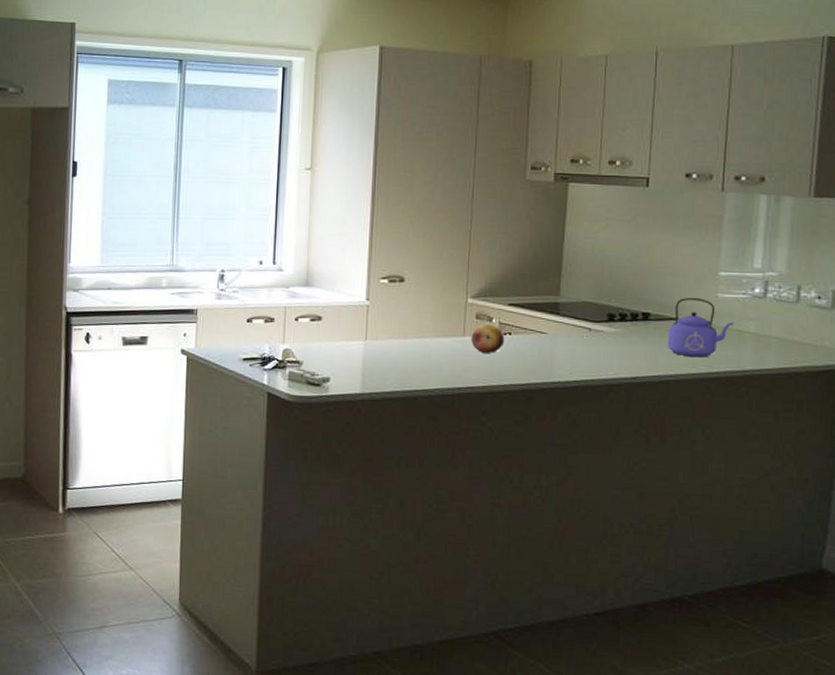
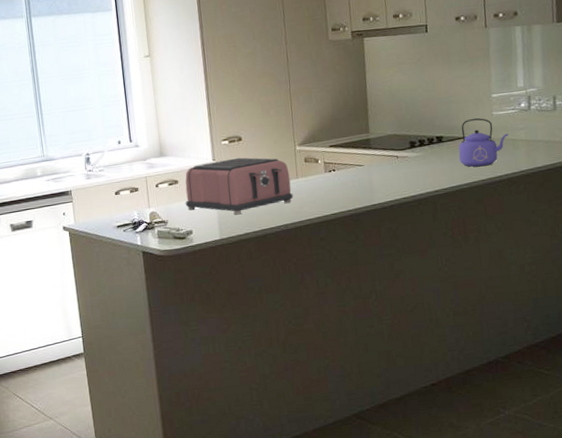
toaster: none [326,301,456,368] -> present [185,157,293,215]
fruit: present [471,324,505,353] -> none [303,165,331,190]

